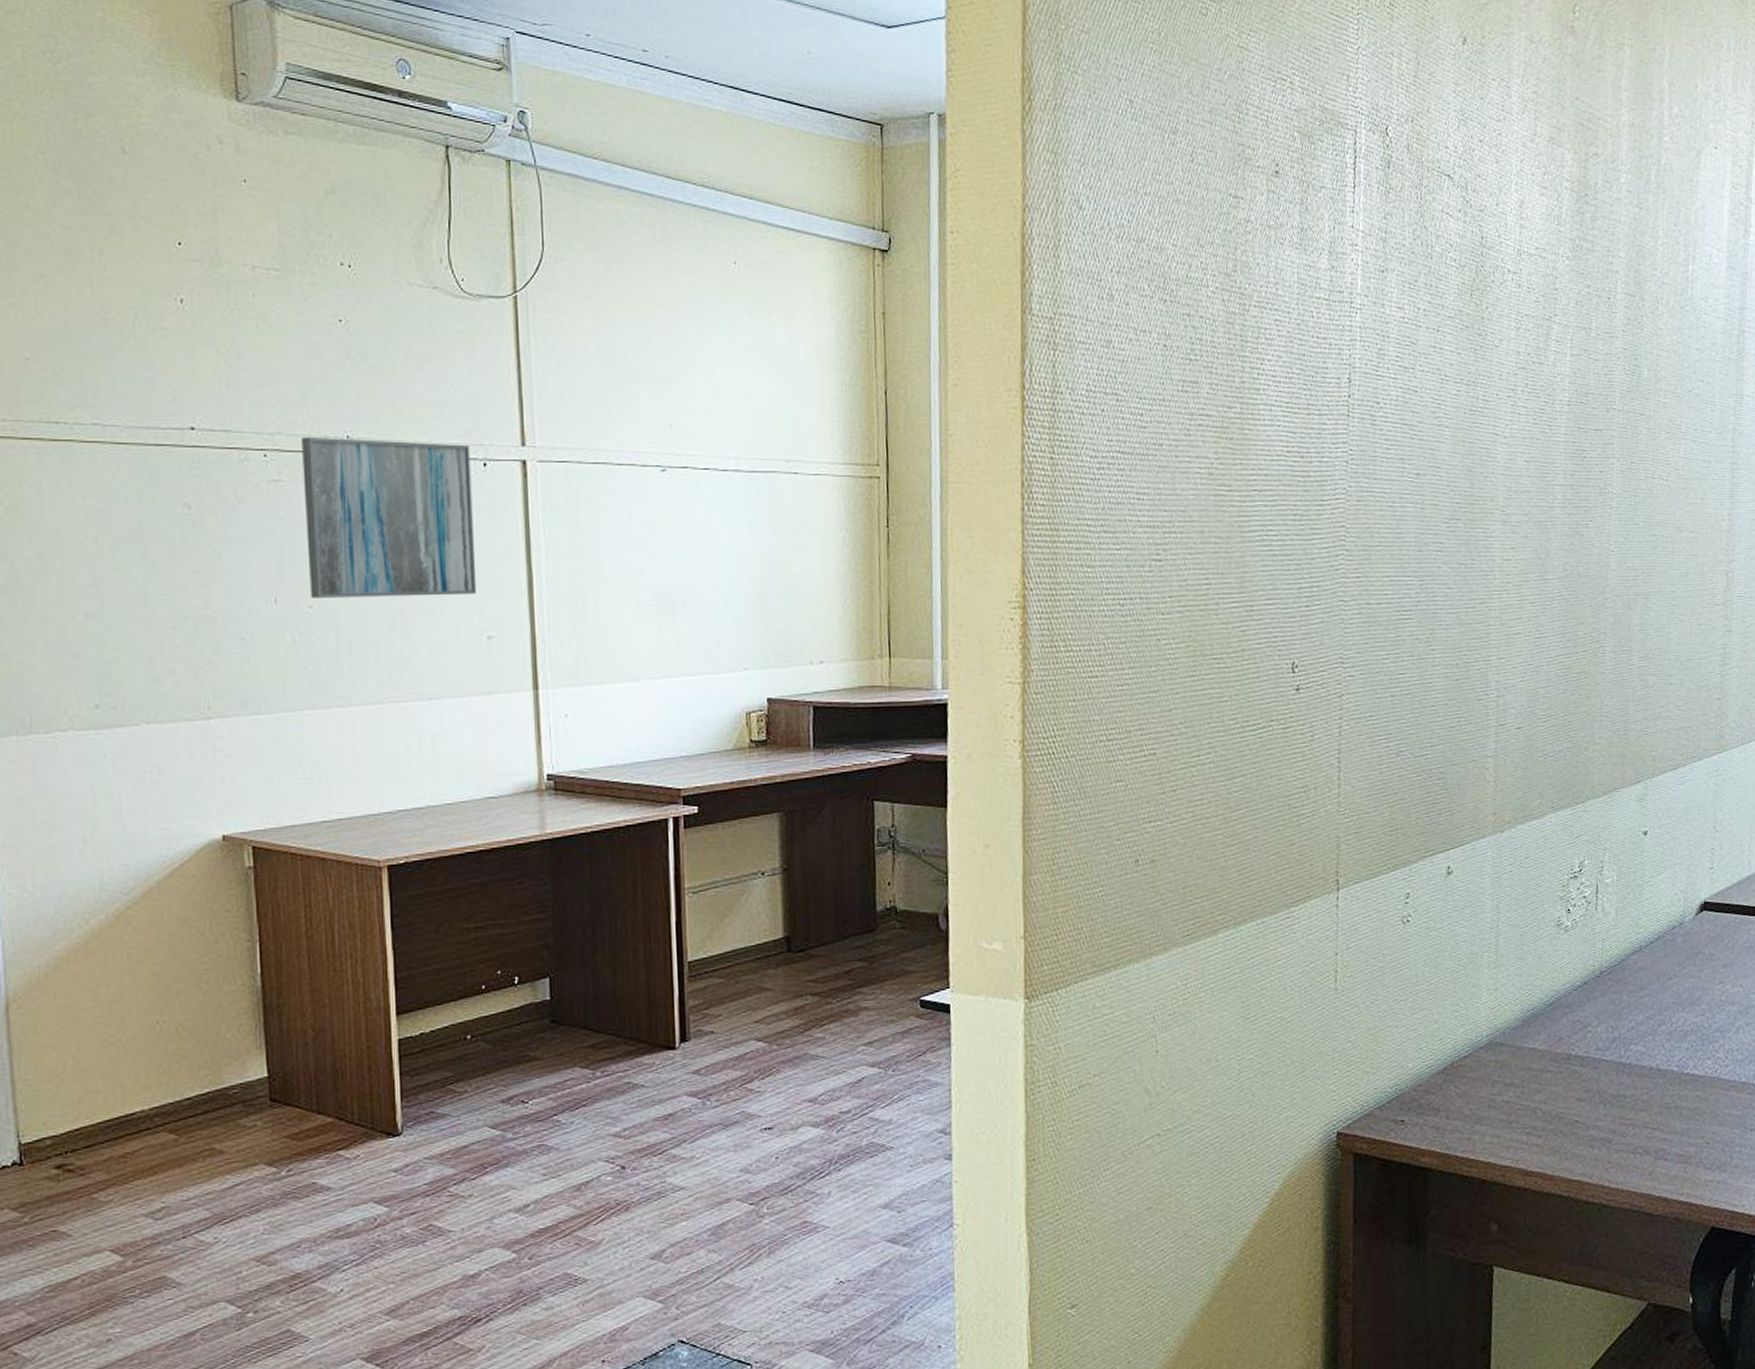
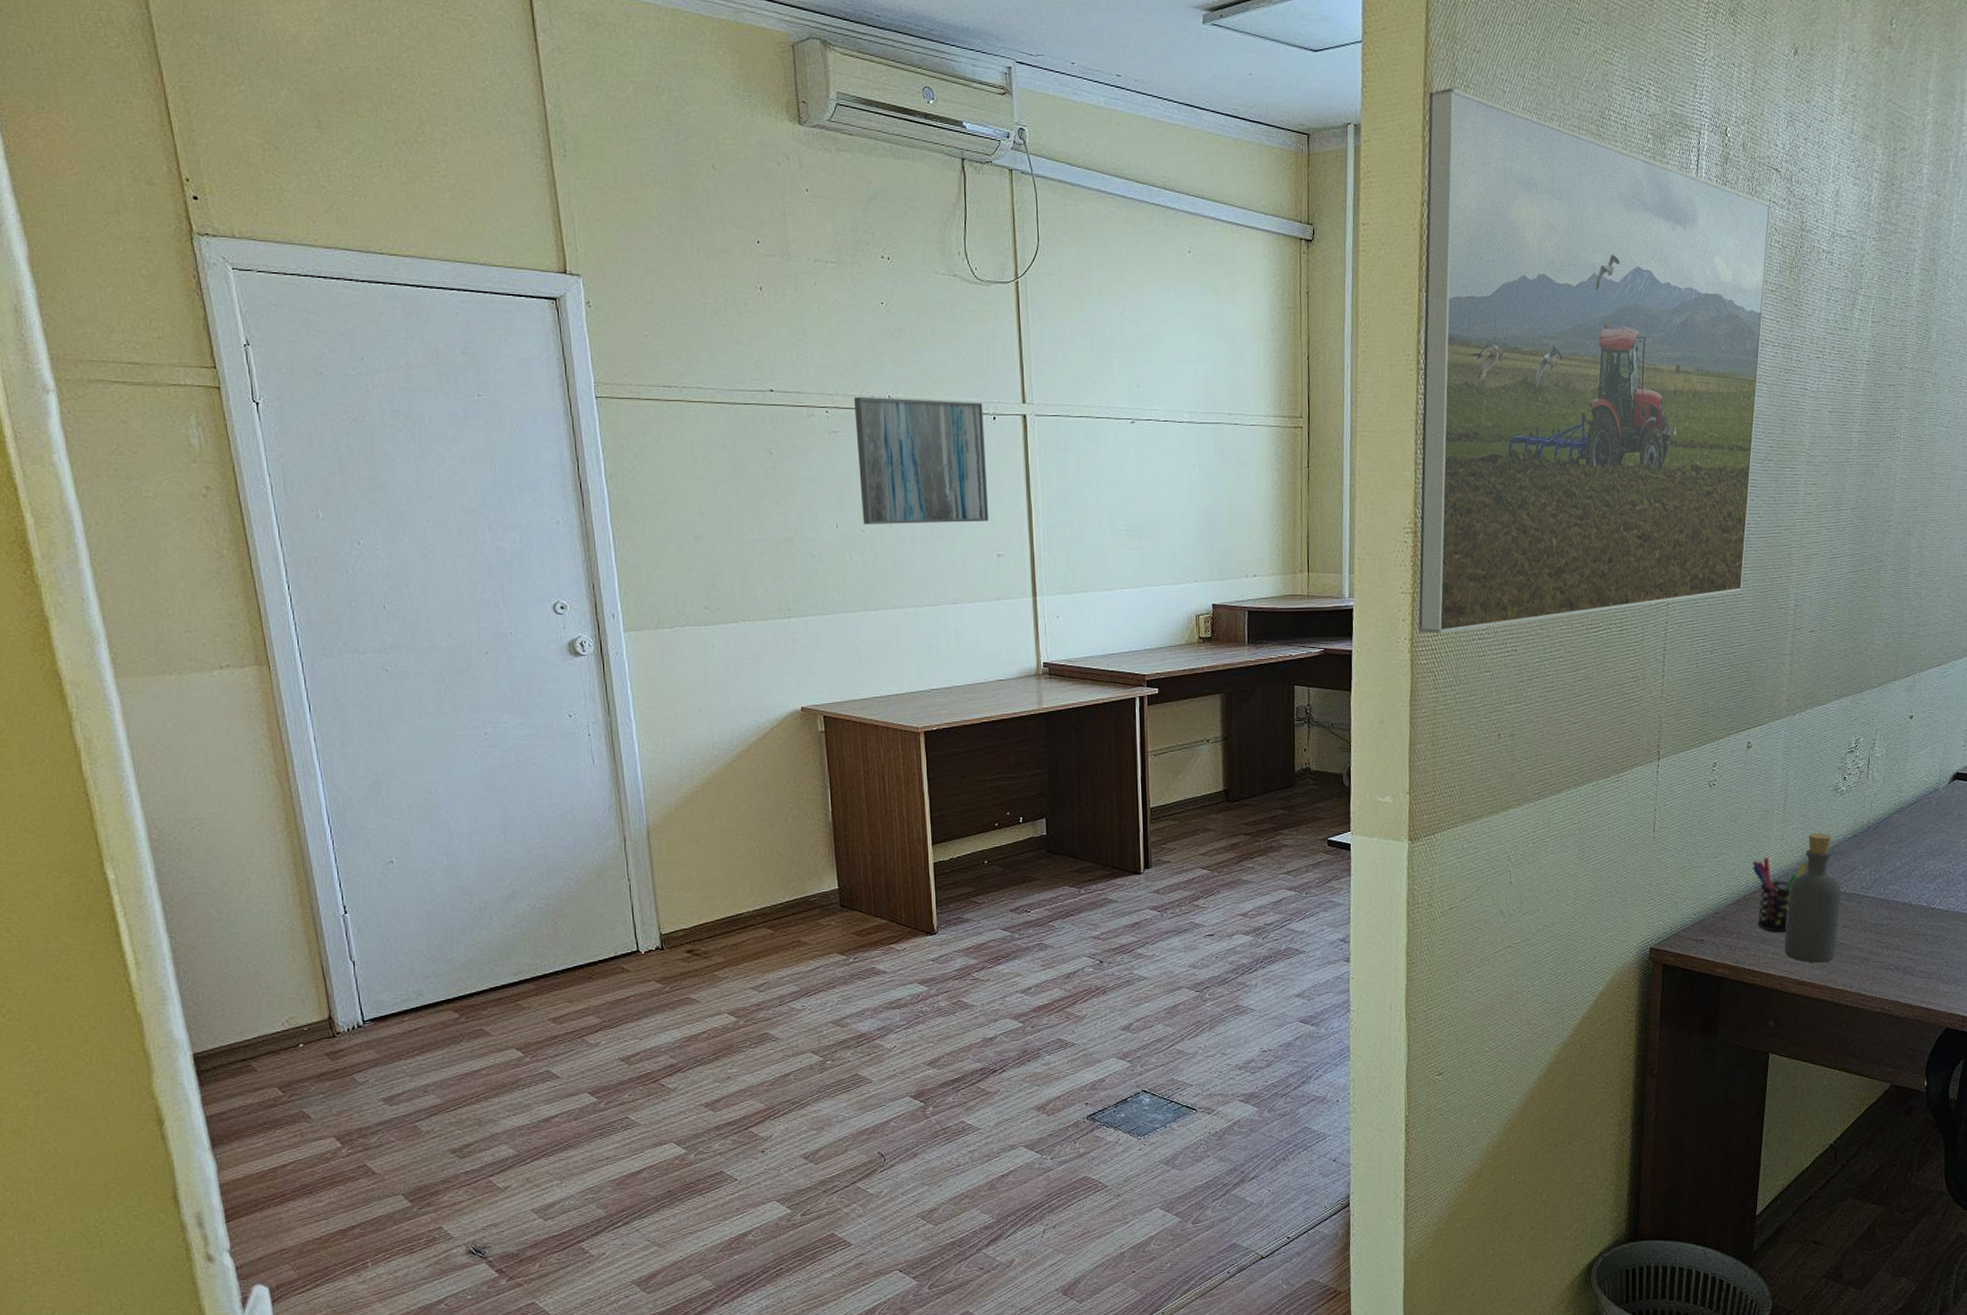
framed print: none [1028,74,1445,734] -> present [1418,88,1771,634]
pen holder: none [1460,1012,1528,1108] -> present [1752,857,1807,932]
bottle: none [1505,980,1572,1147] -> present [1785,833,1841,963]

